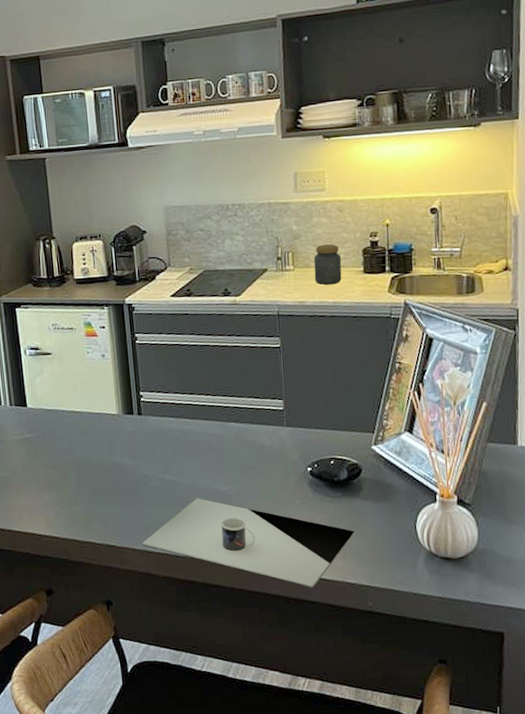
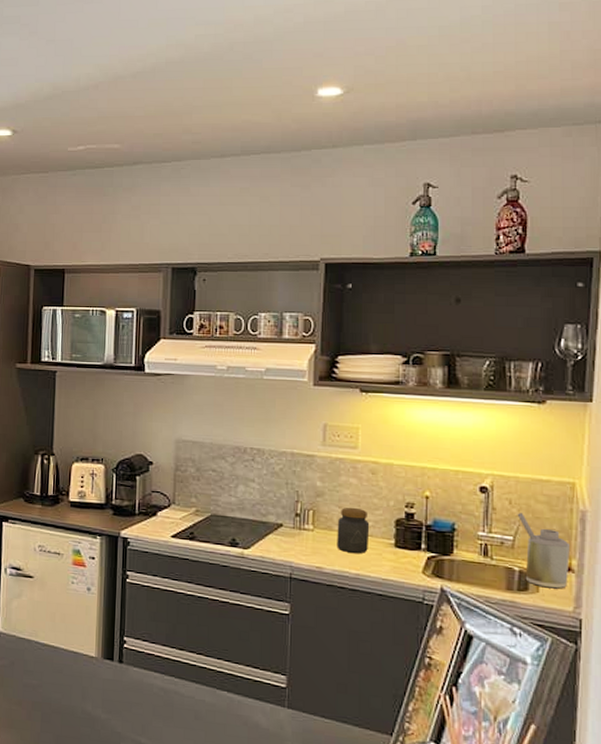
soap dispenser: none [462,226,507,288] -> present [517,513,571,589]

